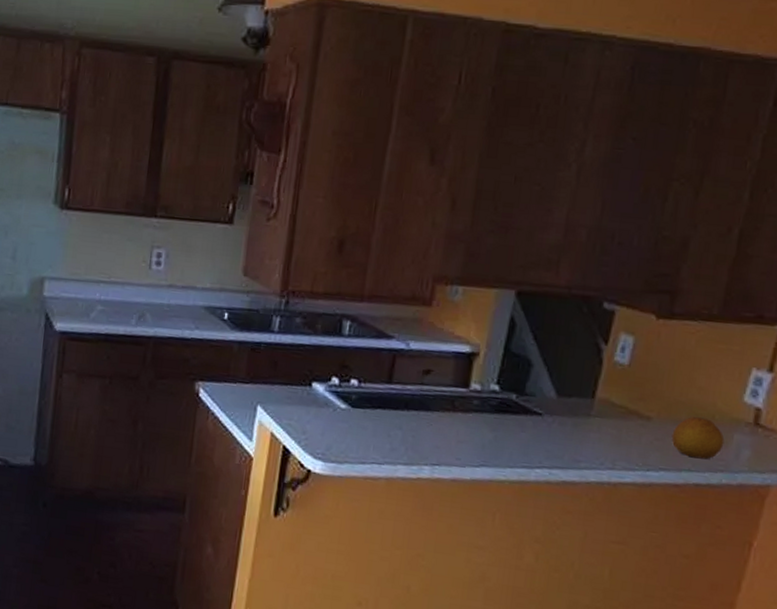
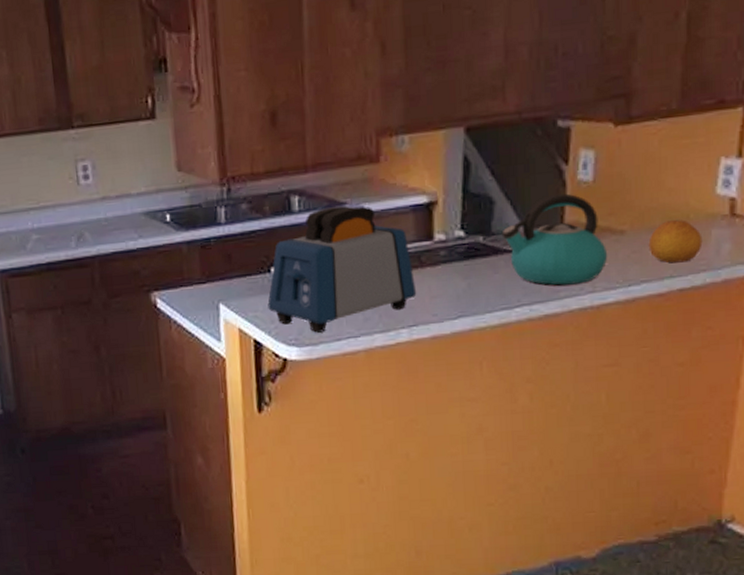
toaster: none [302,337,445,454] -> present [267,205,417,334]
kettle: none [534,369,632,459] -> present [501,193,608,286]

